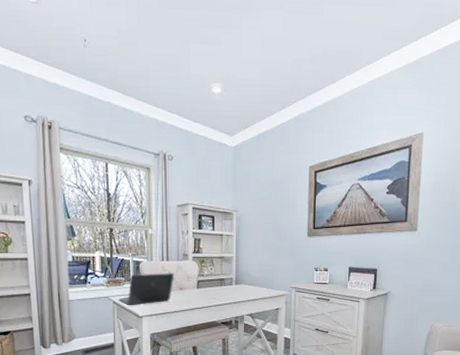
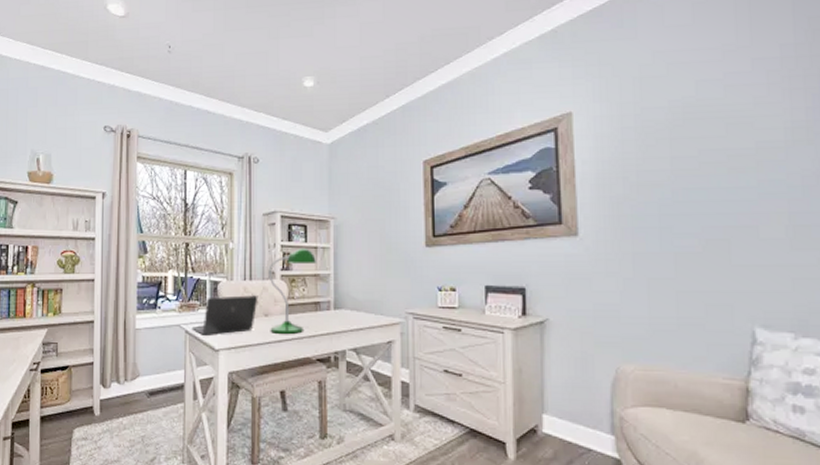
desk lamp: none [182,236,223,303] -> present [268,249,317,334]

